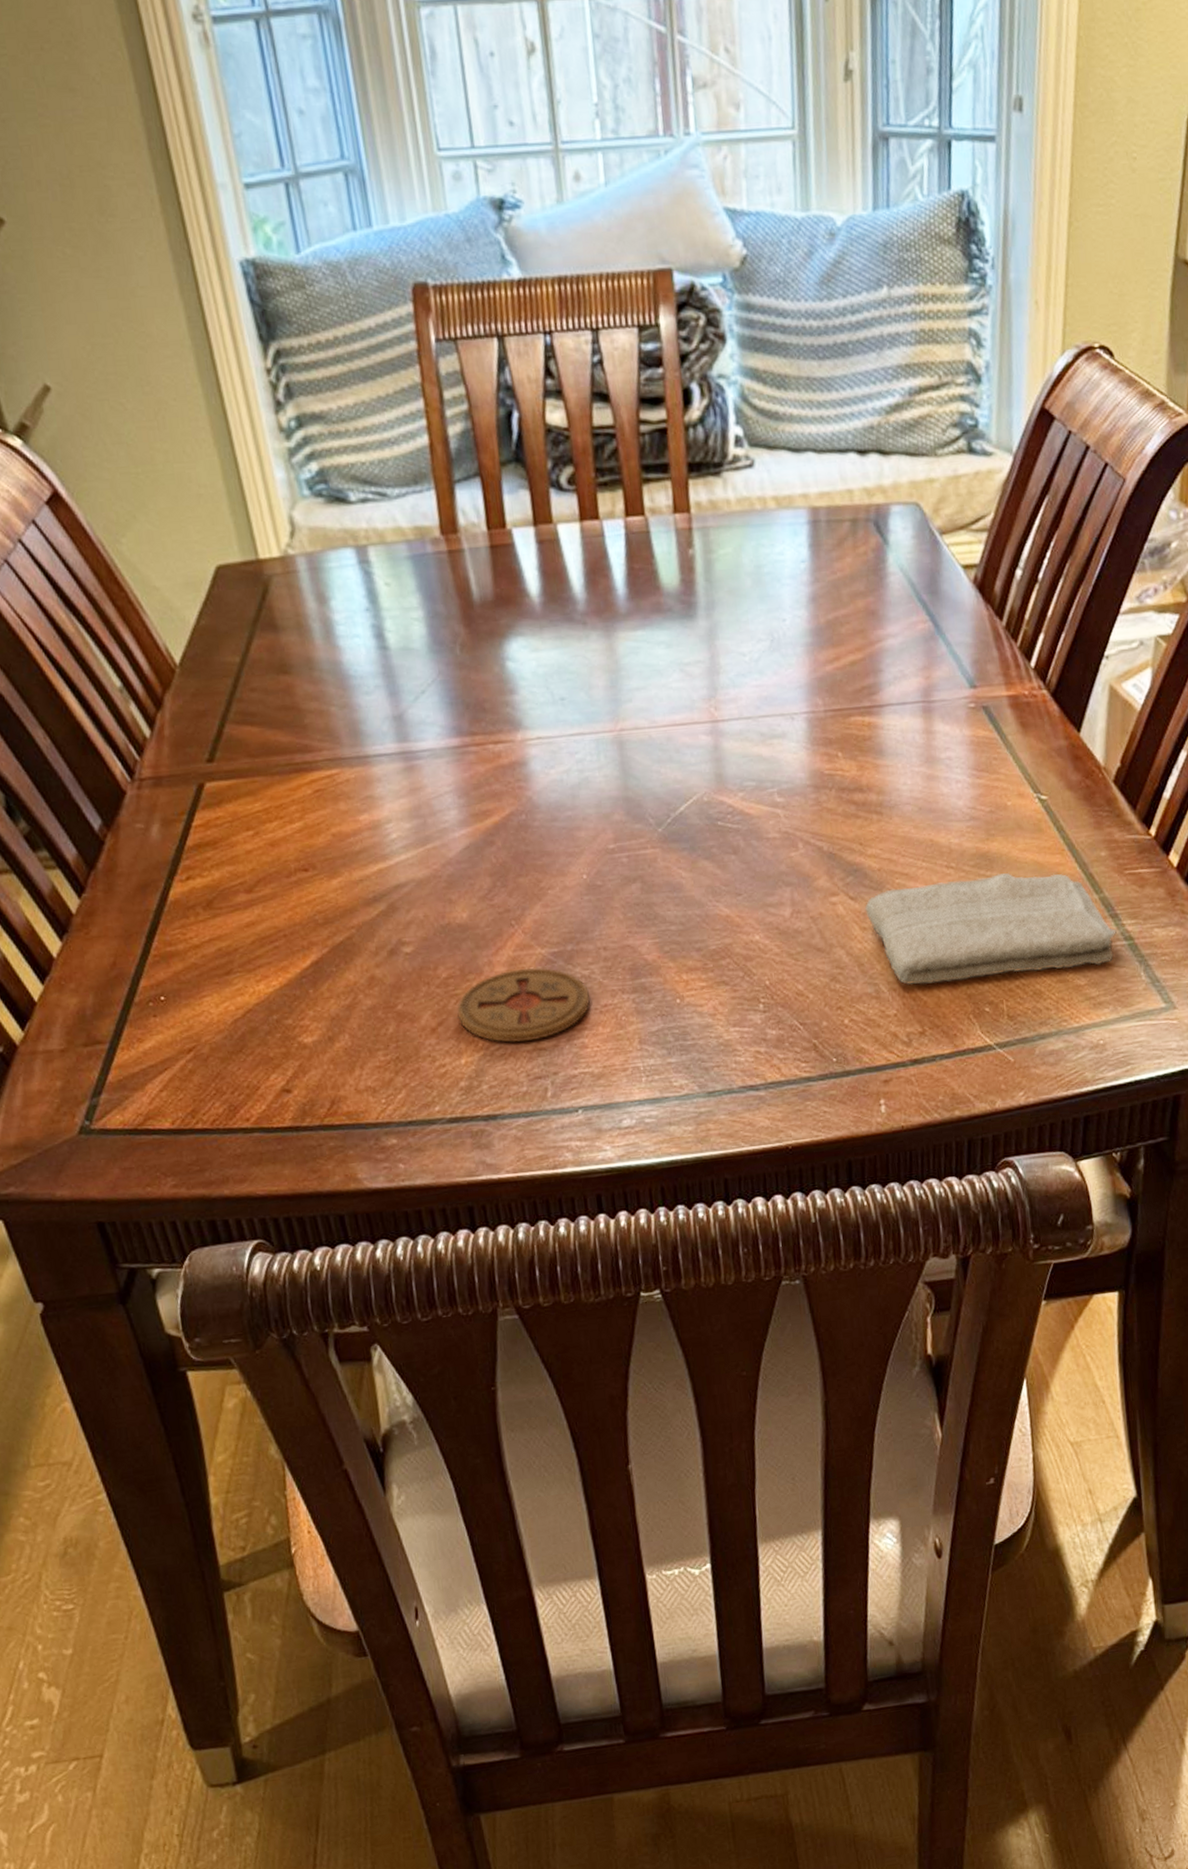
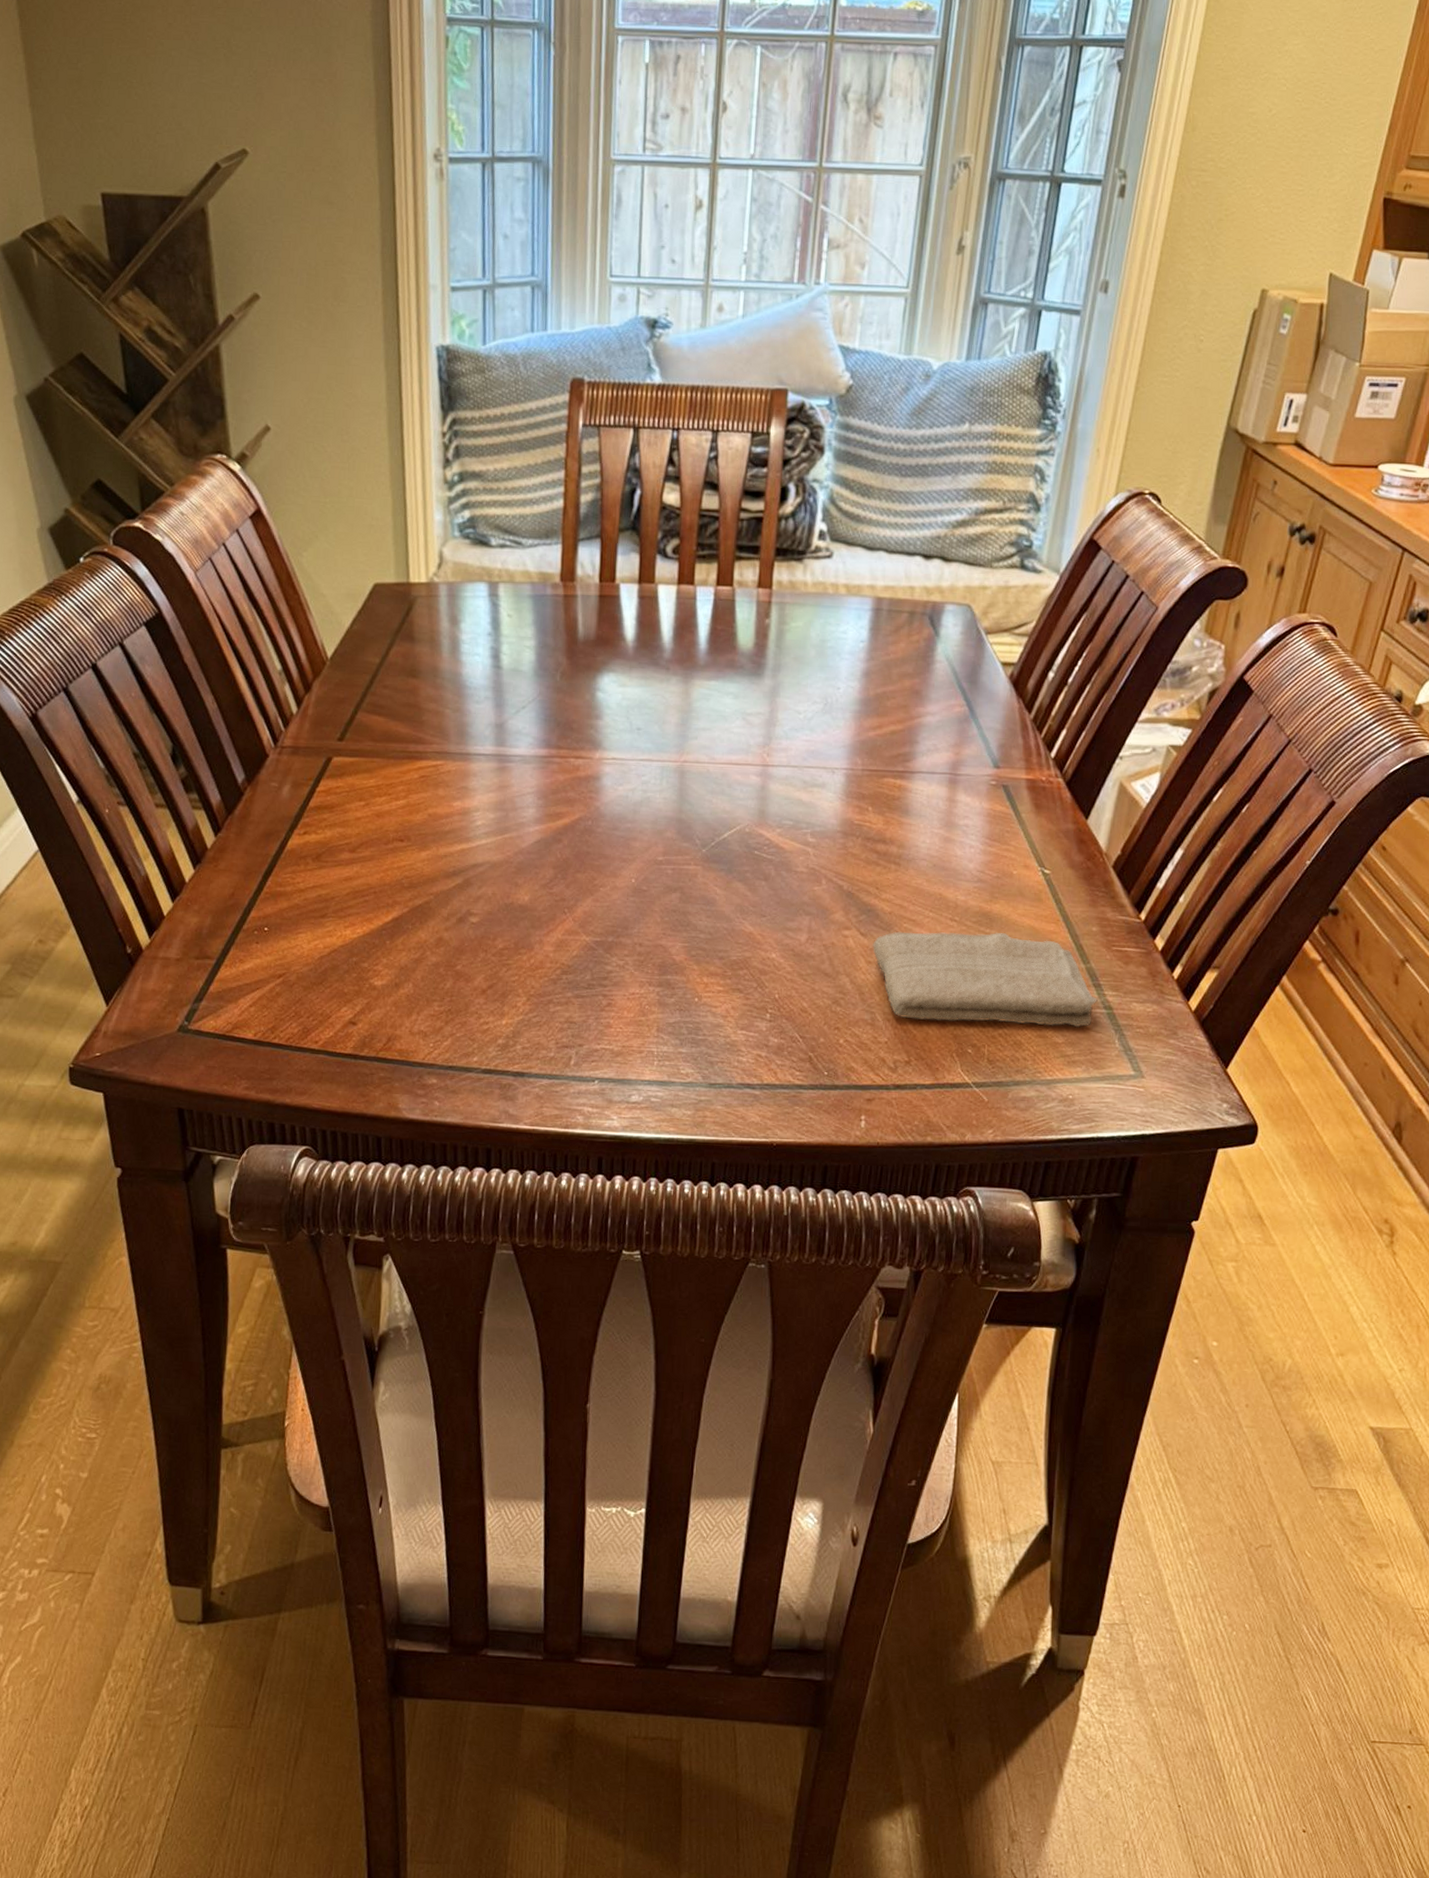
coaster: present [457,967,590,1043] -> none [506,950,622,1014]

